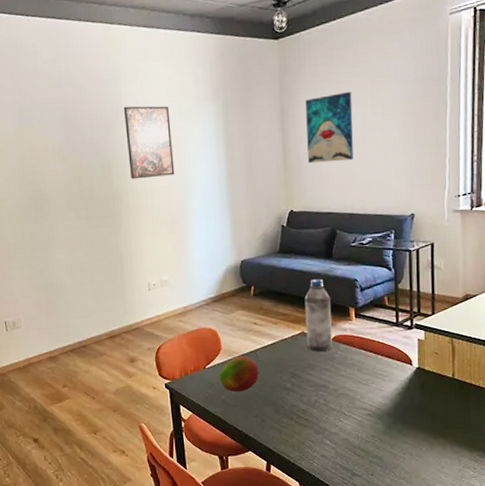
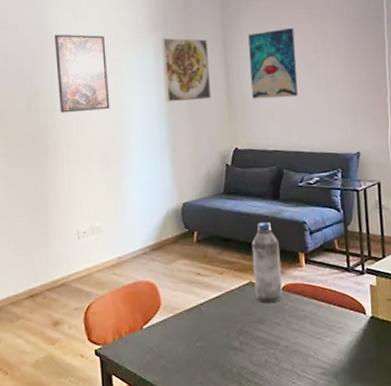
fruit: present [219,356,259,393] -> none [158,312,204,356]
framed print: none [222,106,269,168] -> present [162,38,212,103]

